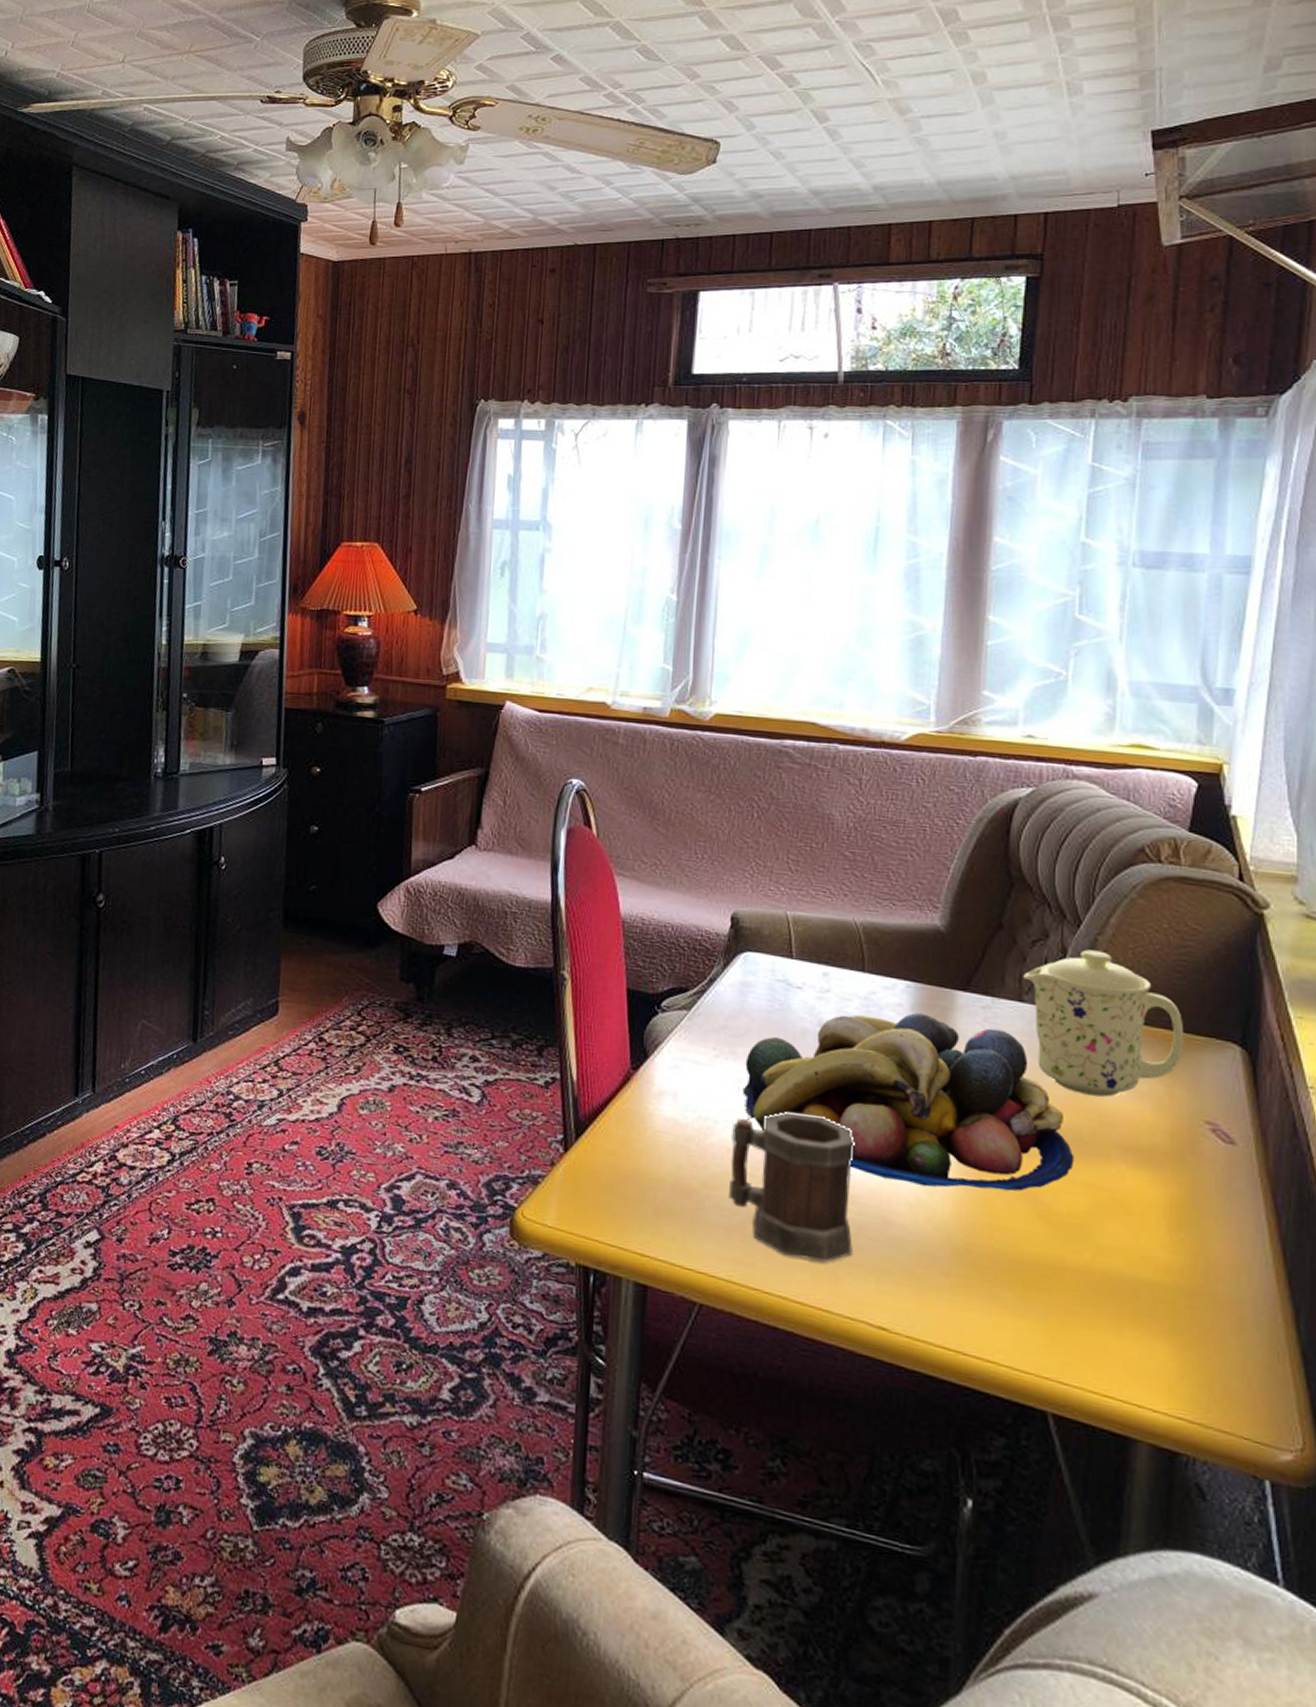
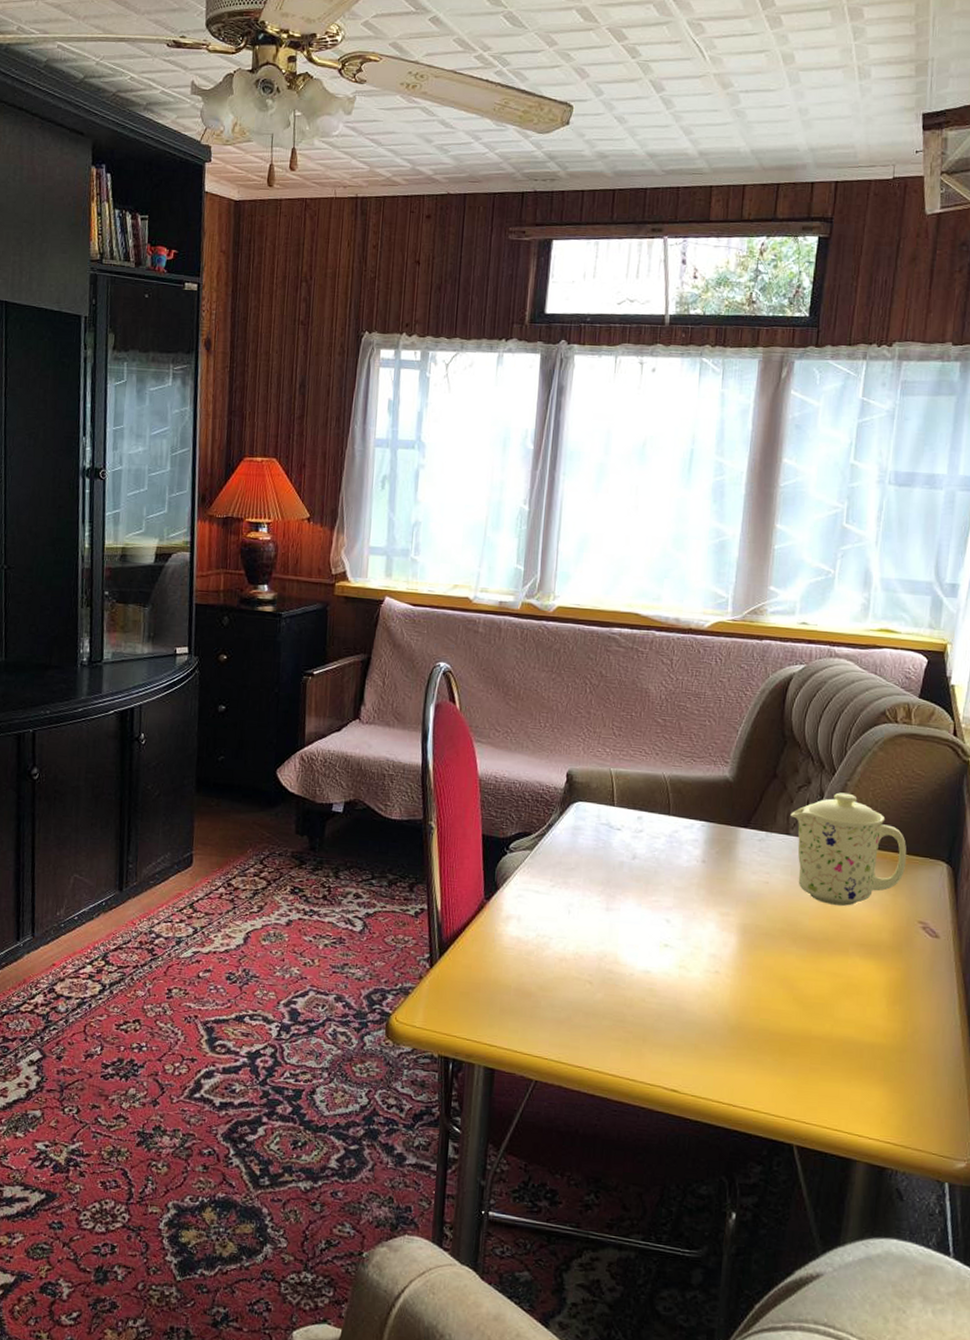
mug: present [729,1111,855,1263] -> none [560,927,658,1043]
fruit bowl: present [742,1013,1075,1191] -> none [572,846,822,981]

